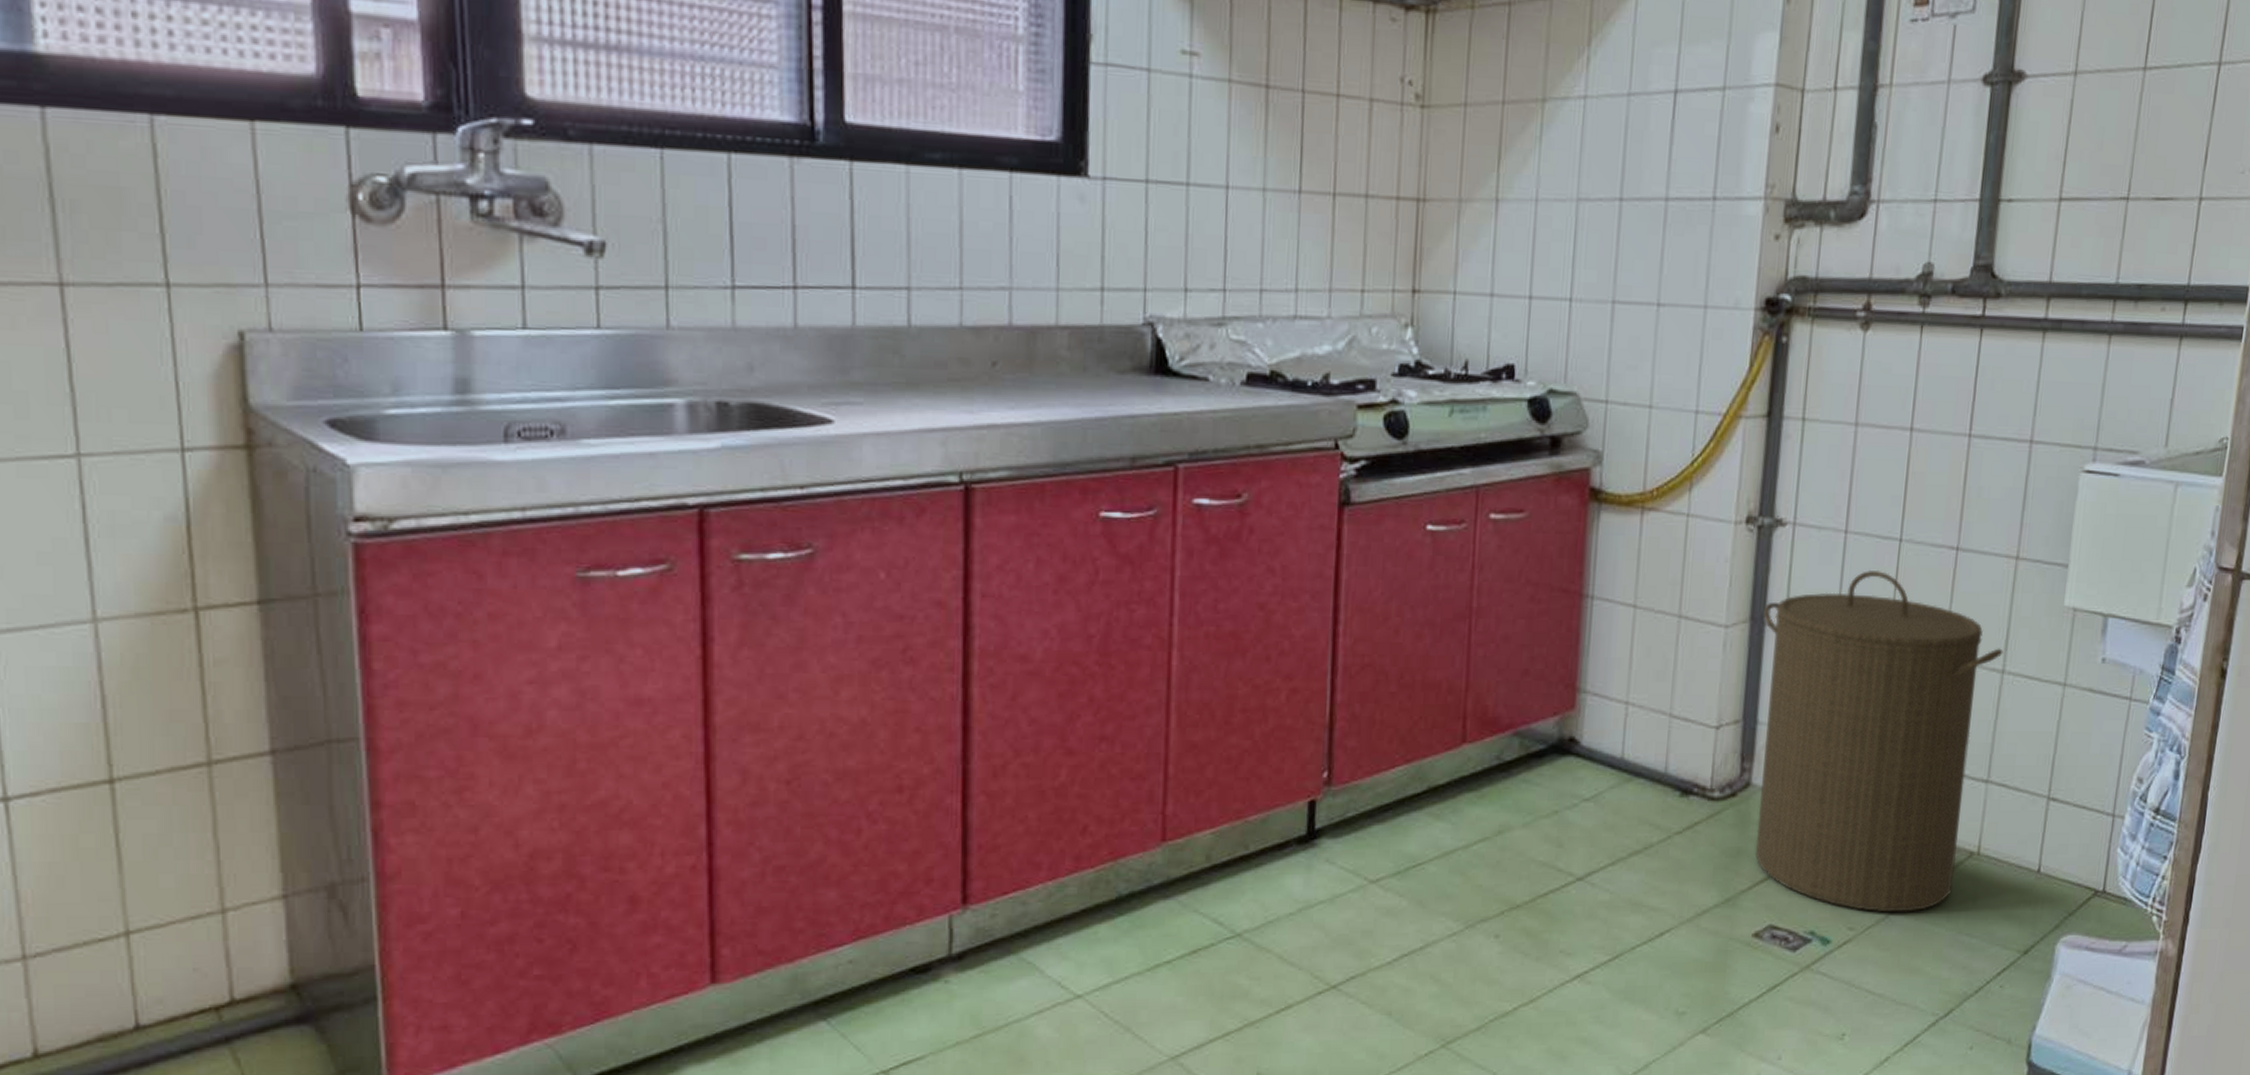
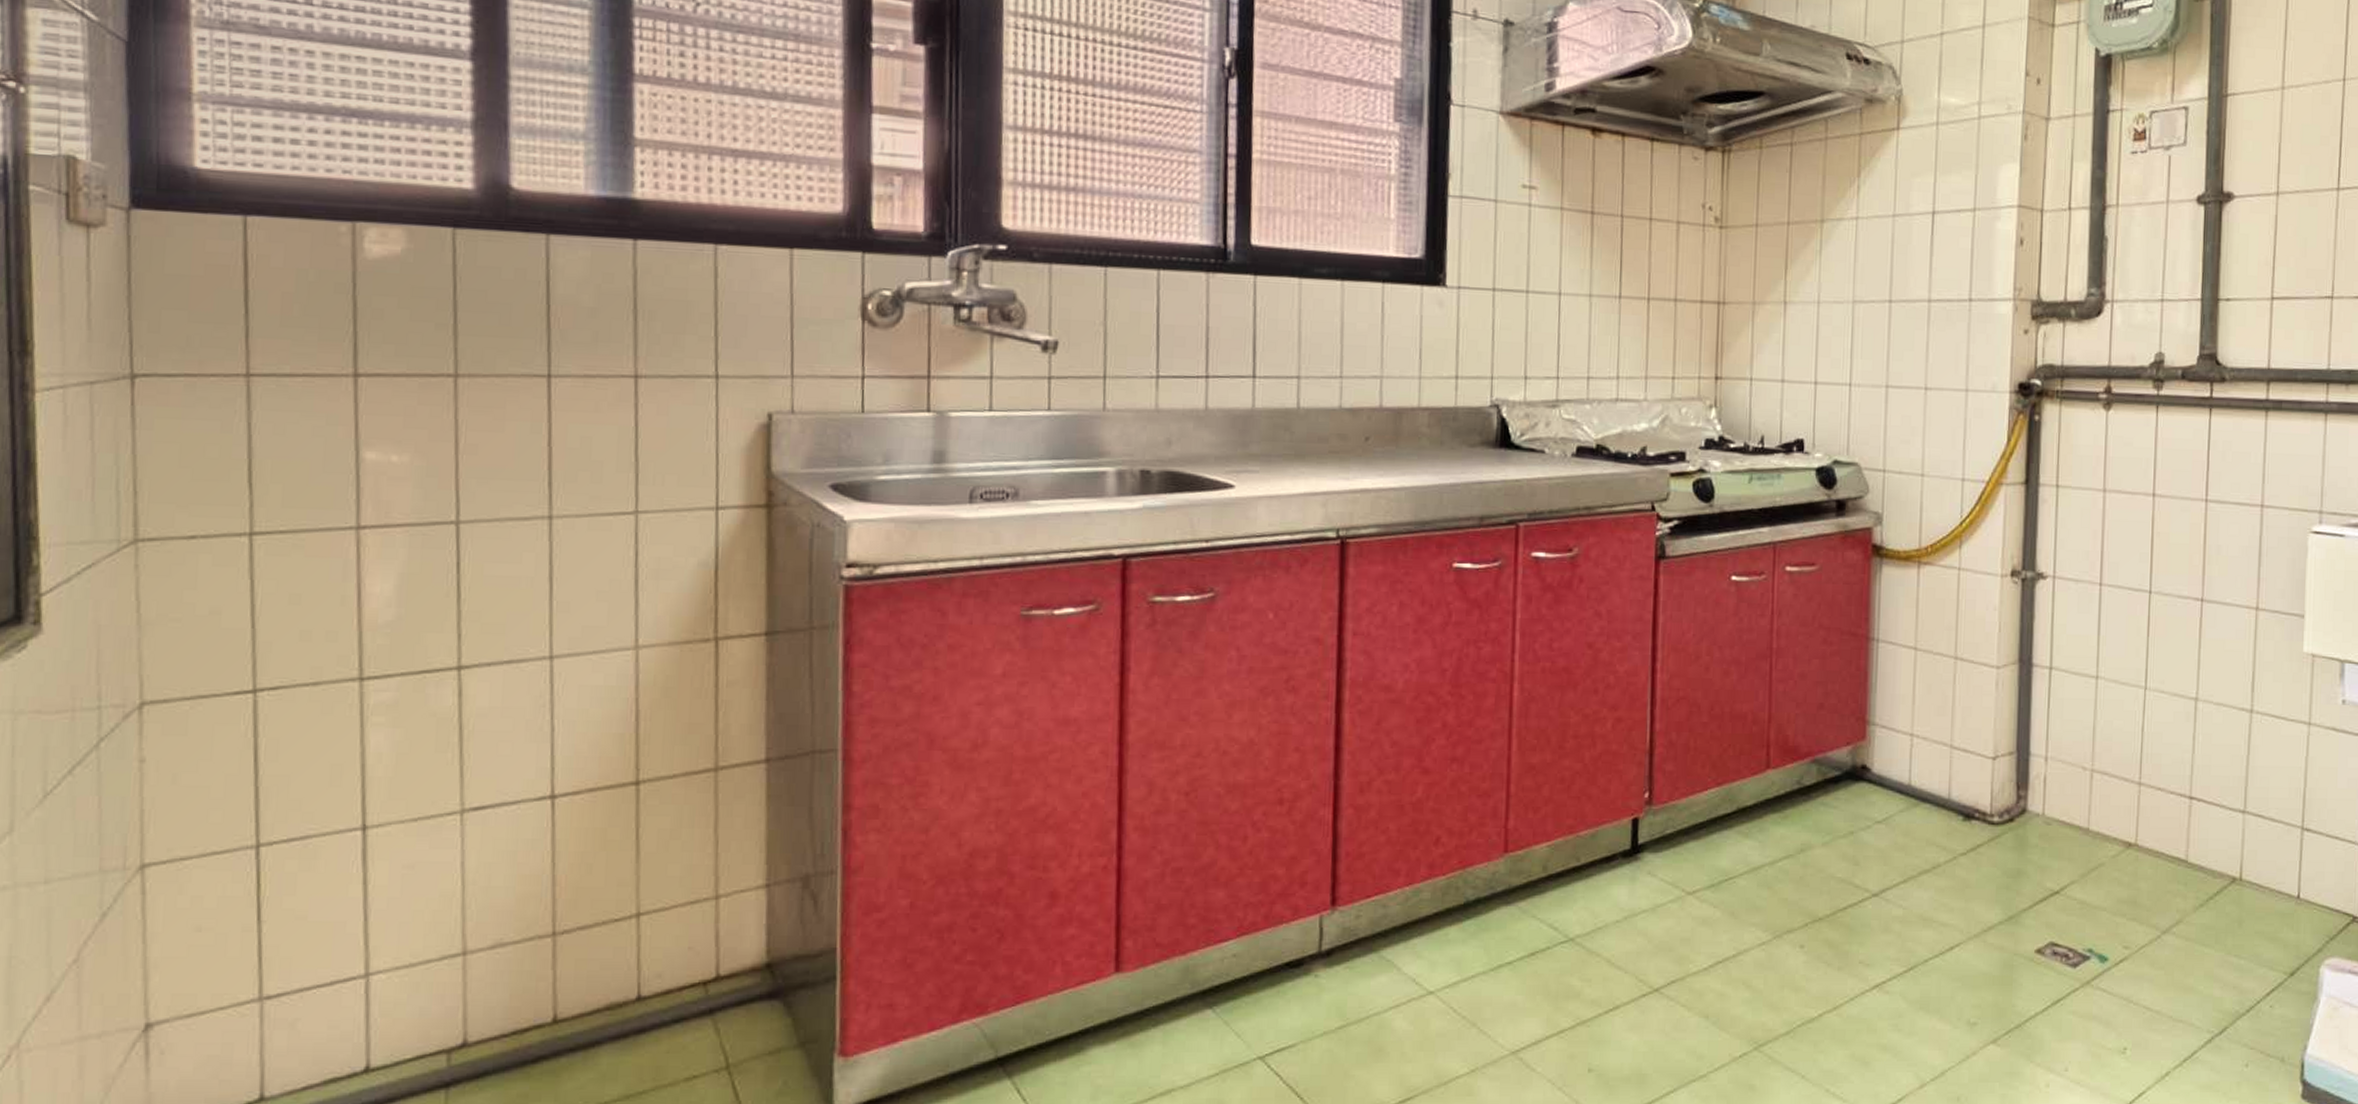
laundry hamper: present [1754,569,2003,913] -> none [2030,618,2250,933]

